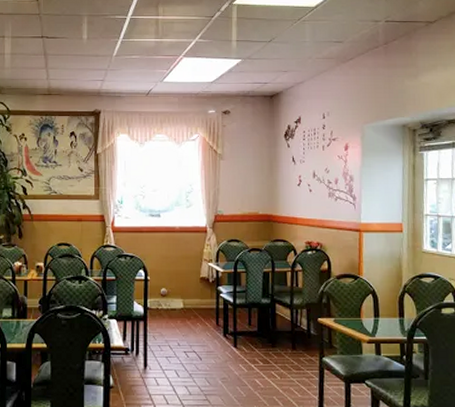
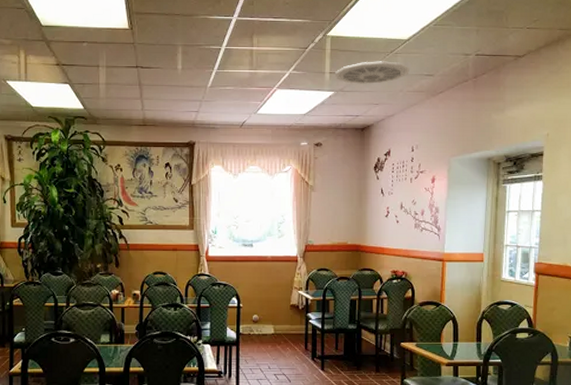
ceiling vent: none [242,28,318,51] -> present [335,61,409,84]

